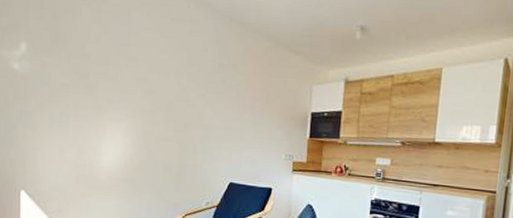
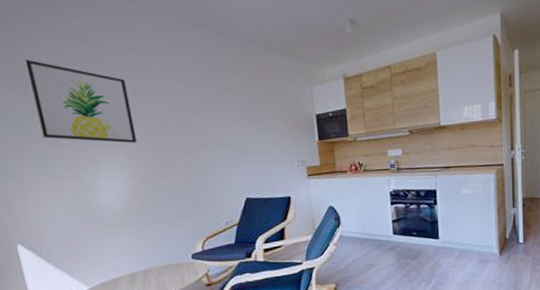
wall art: none [64,28,145,114] -> present [24,59,138,143]

